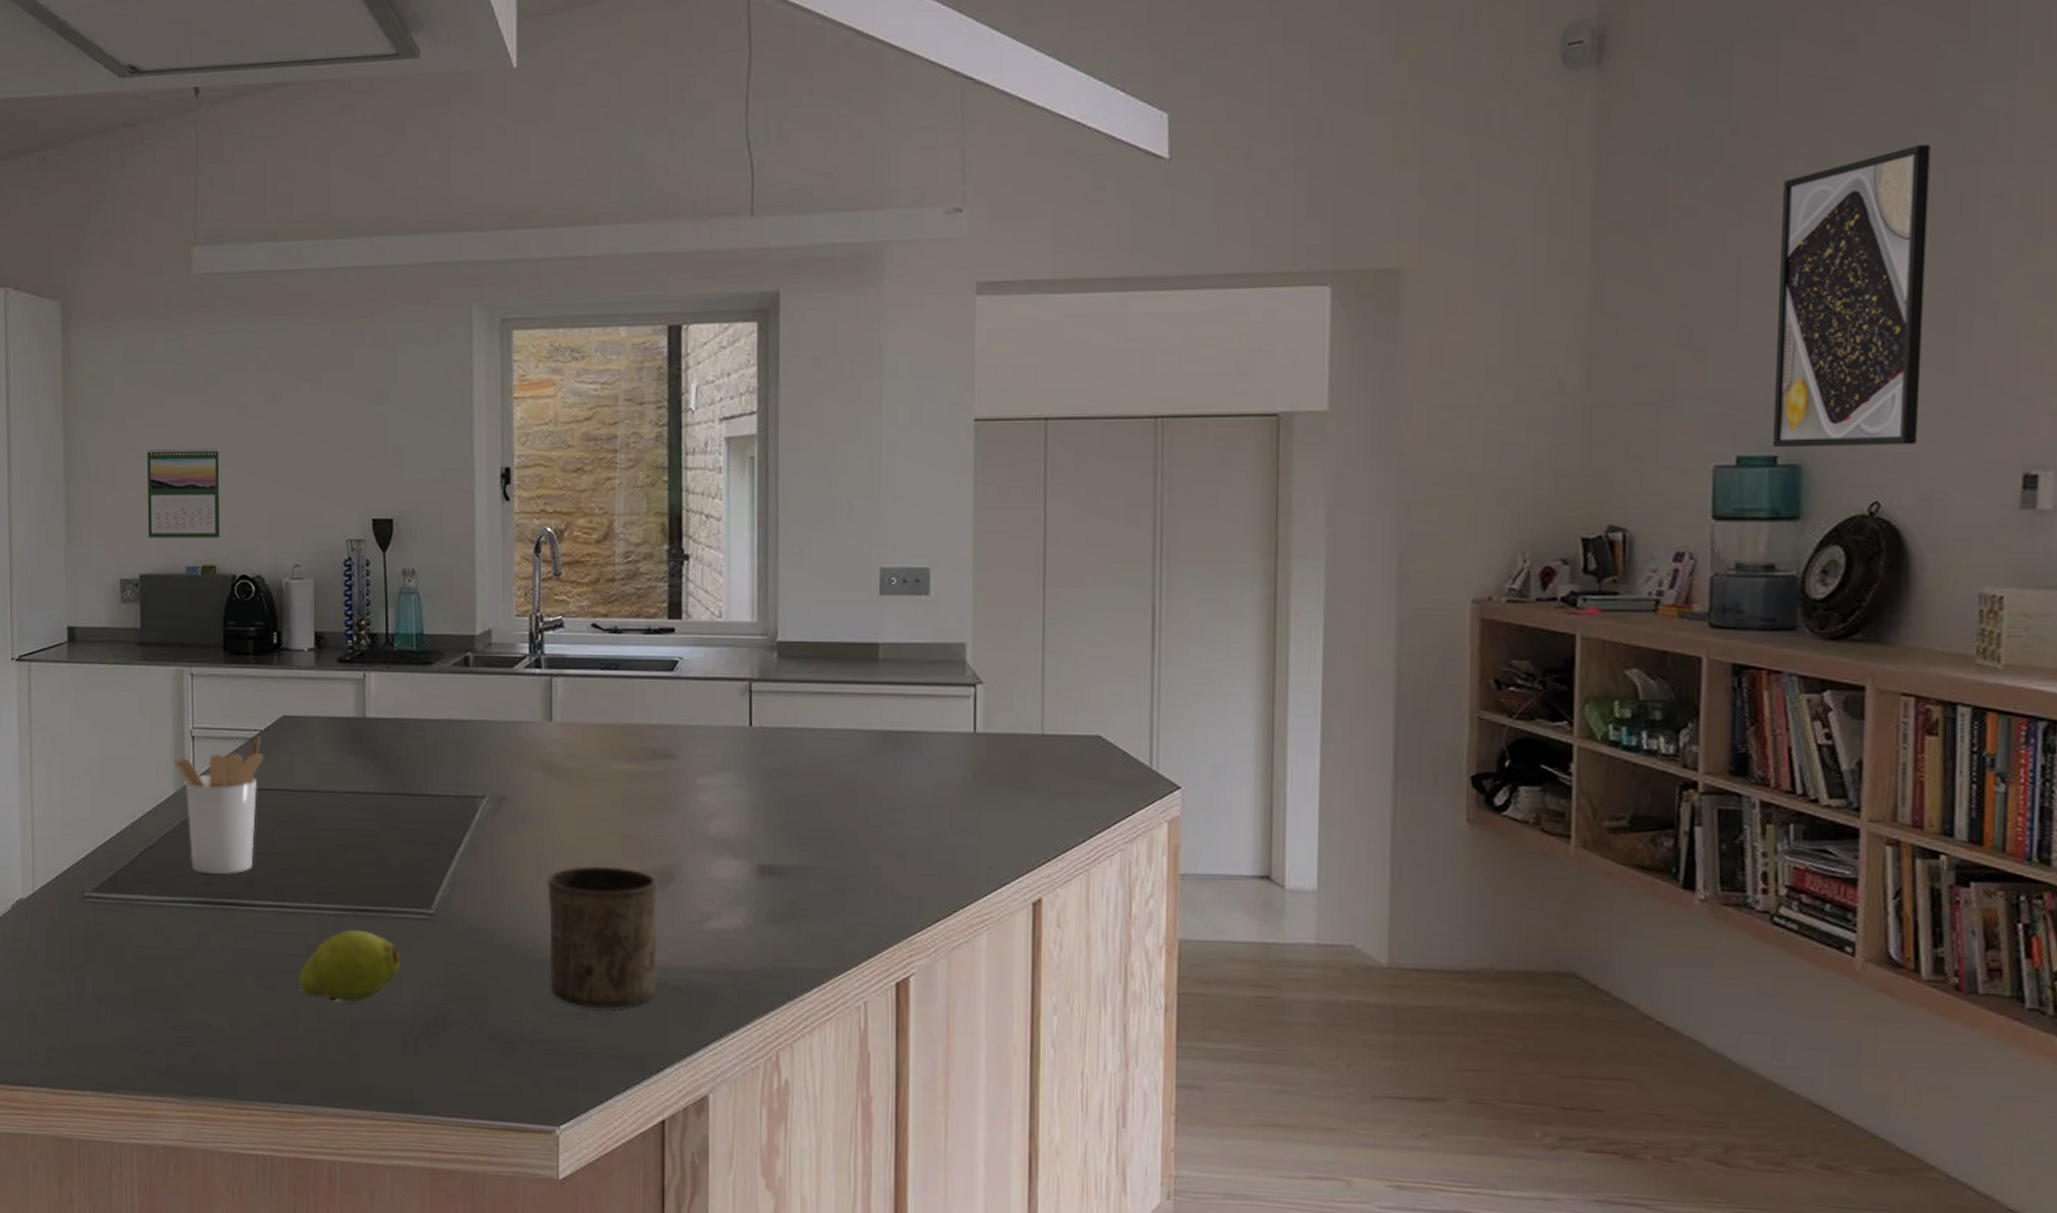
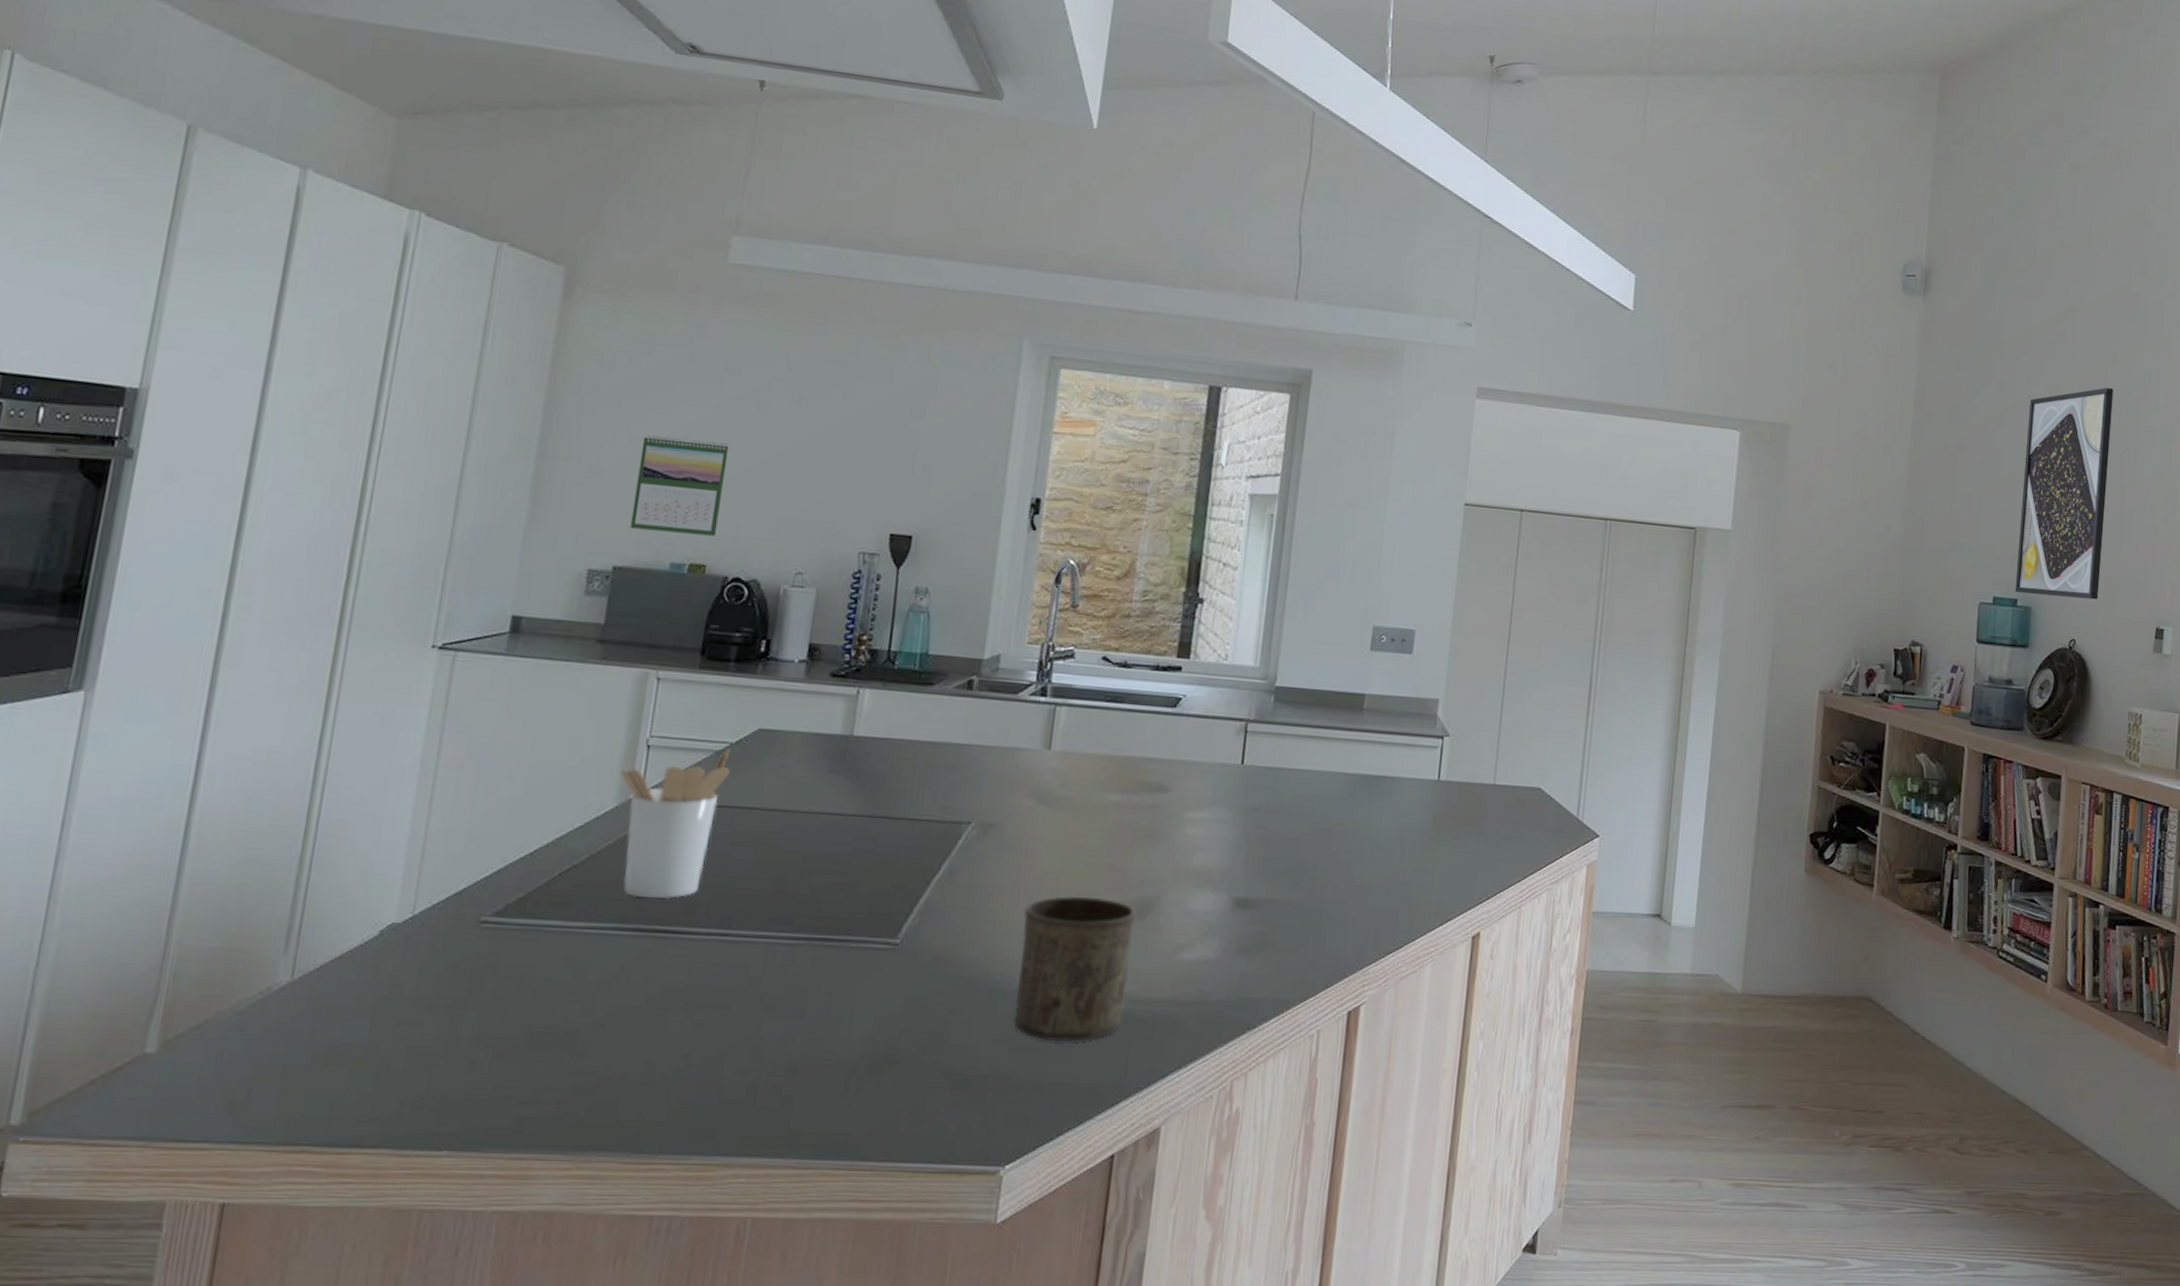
fruit: present [298,929,401,1002] -> none [733,959,855,1040]

